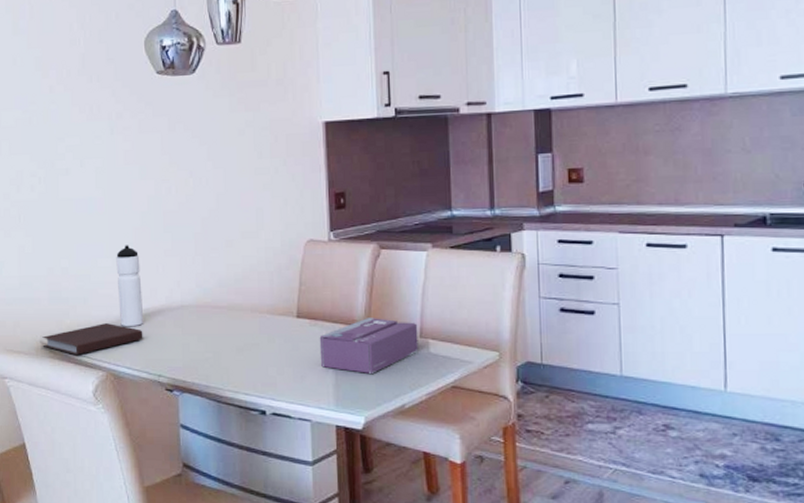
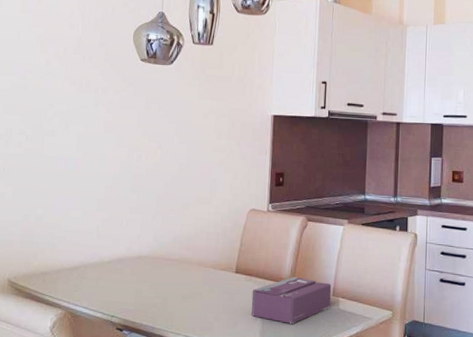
notebook: present [42,323,143,356] -> none [9,267,103,295]
water bottle: present [116,245,144,327] -> none [83,200,108,272]

